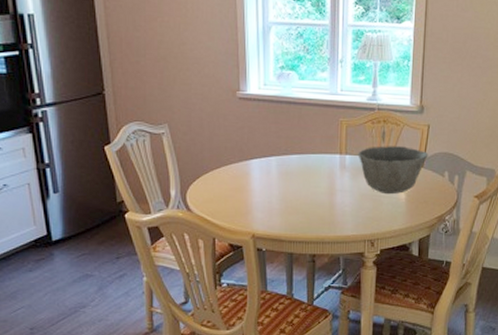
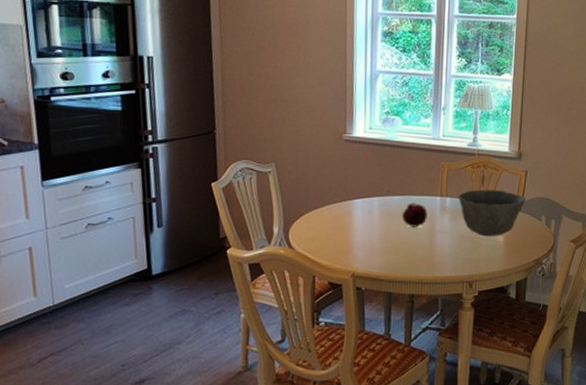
fruit: none [300,161,327,187] -> present [401,202,428,227]

